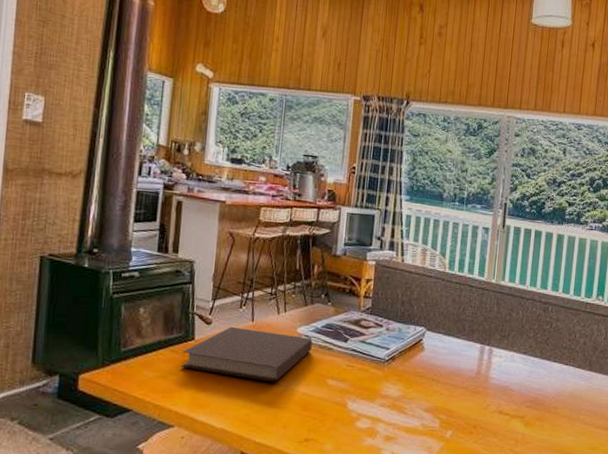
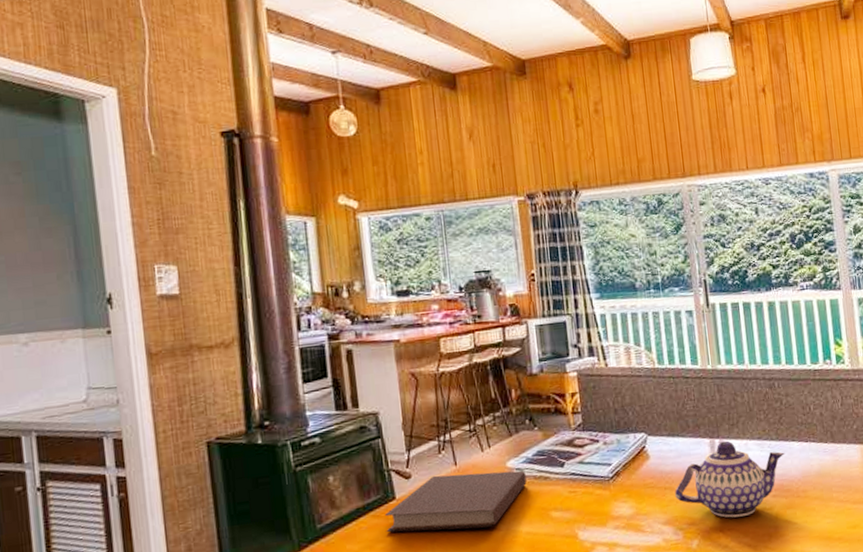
teapot: none [440,349,545,419] -> present [675,440,785,518]

